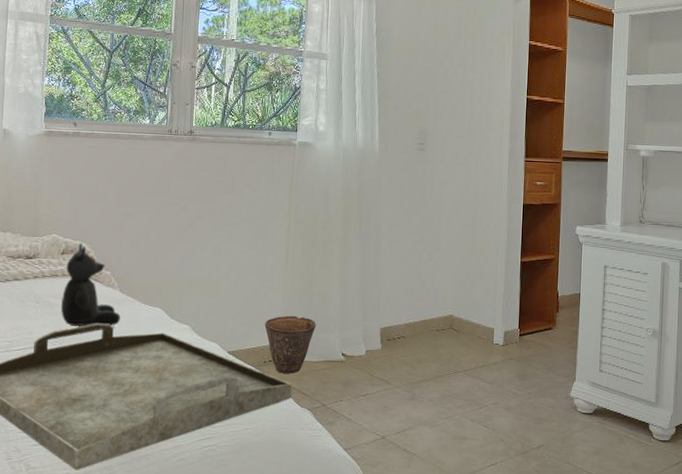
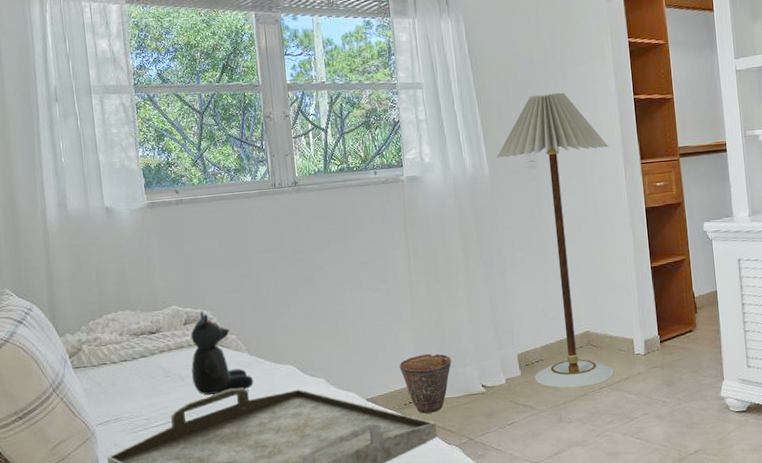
floor lamp: none [388,81,497,368] -> present [496,92,615,388]

